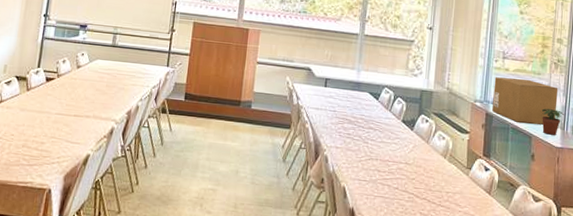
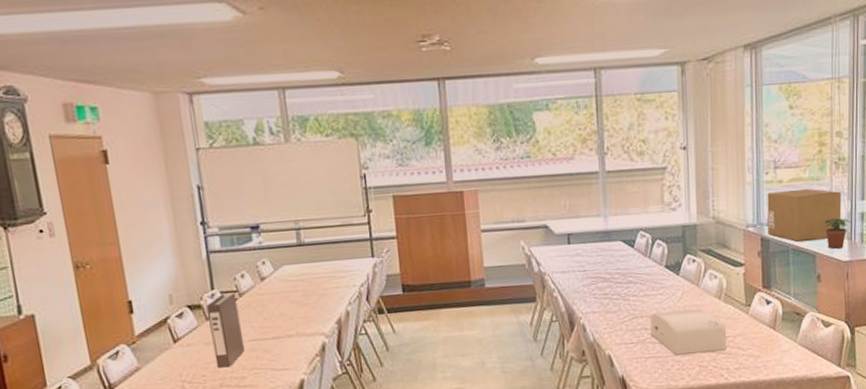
binder: none [24,72,55,132] -> present [207,292,246,368]
tissue dispenser: none [382,158,448,204] -> present [650,308,727,355]

